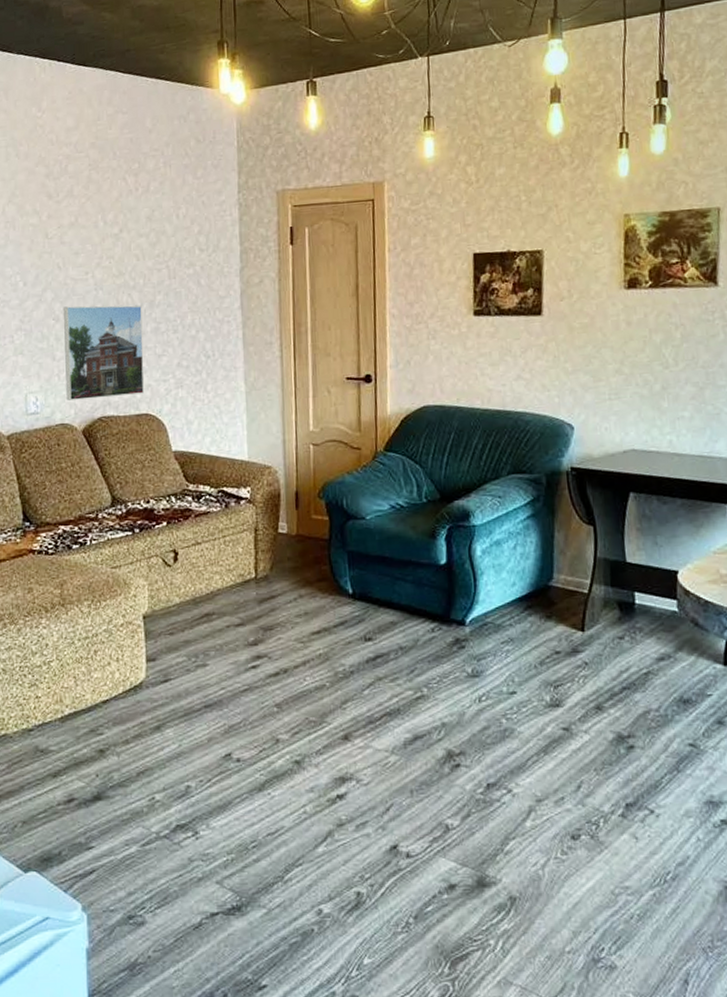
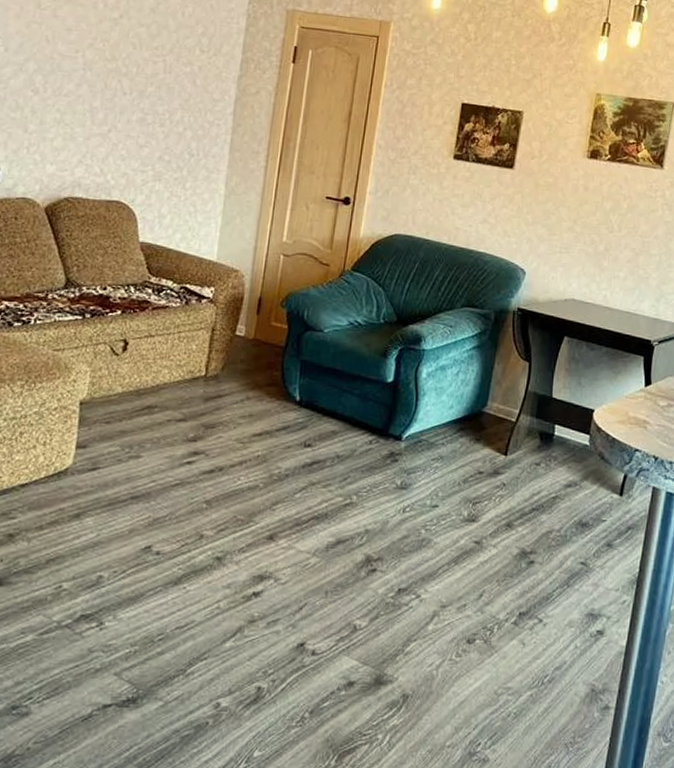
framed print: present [64,305,144,400] -> none [33,80,131,181]

